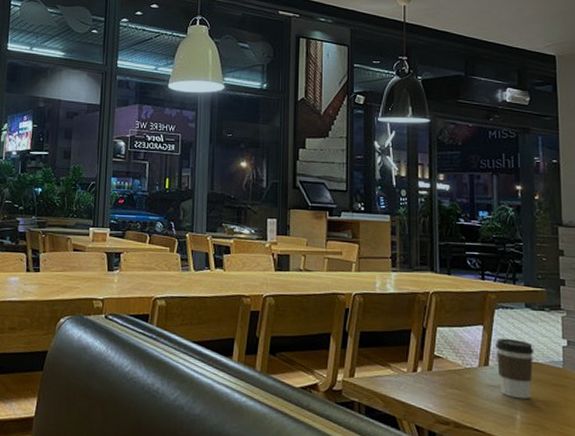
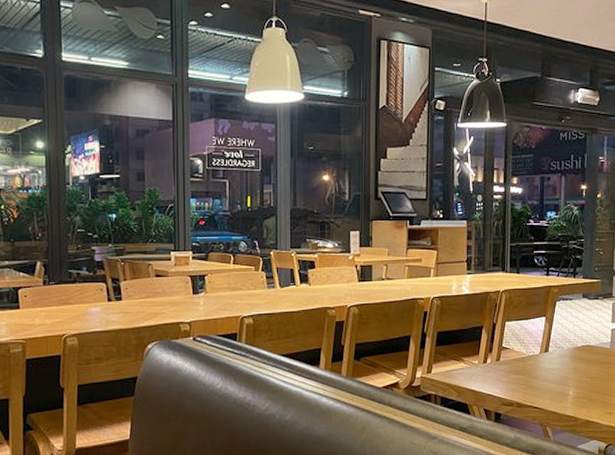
coffee cup: present [495,338,534,399] -> none [555,326,588,378]

